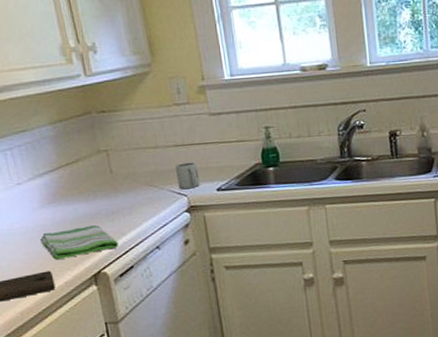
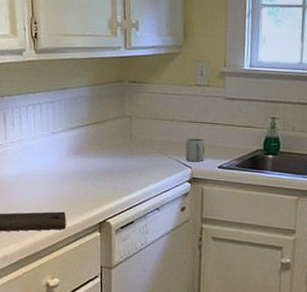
dish towel: present [40,224,118,261] -> none [61,179,125,204]

